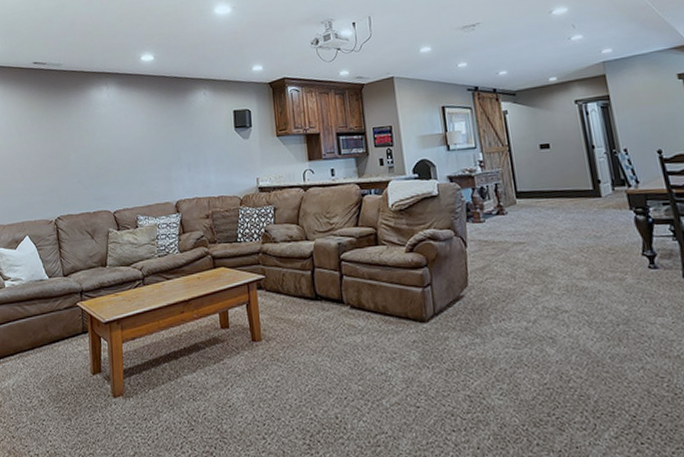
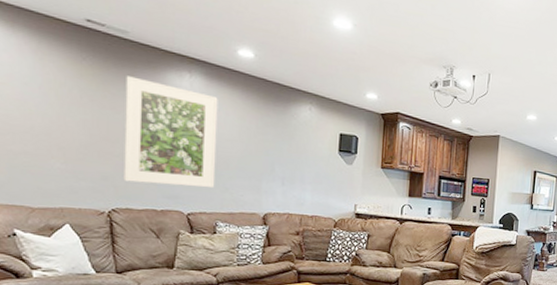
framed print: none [62,99,134,191] -> present [123,76,218,189]

